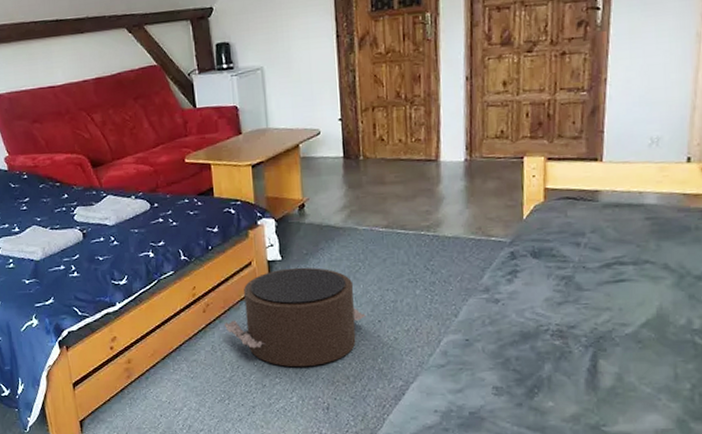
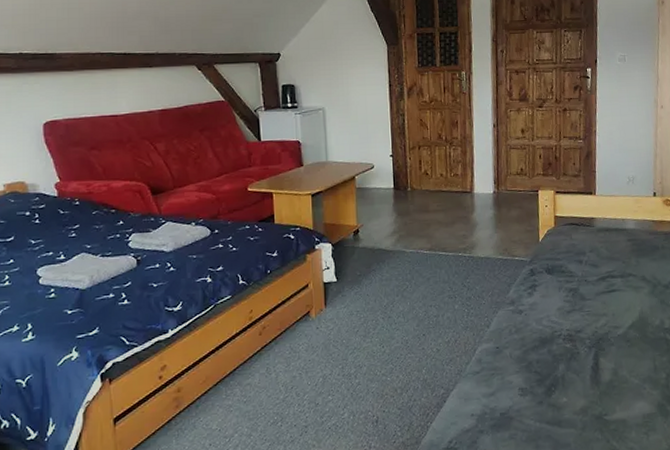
pouf: present [223,267,366,367] -> none [279,287,412,384]

